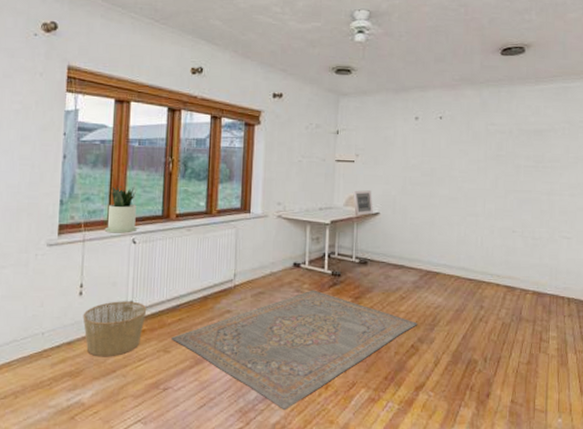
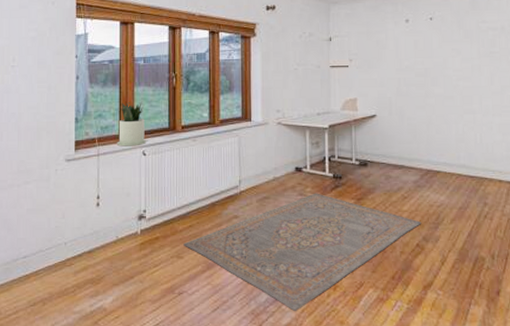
basket: present [83,301,147,357] -> none [101,210,159,264]
picture frame: present [353,190,373,216] -> none [349,94,370,119]

